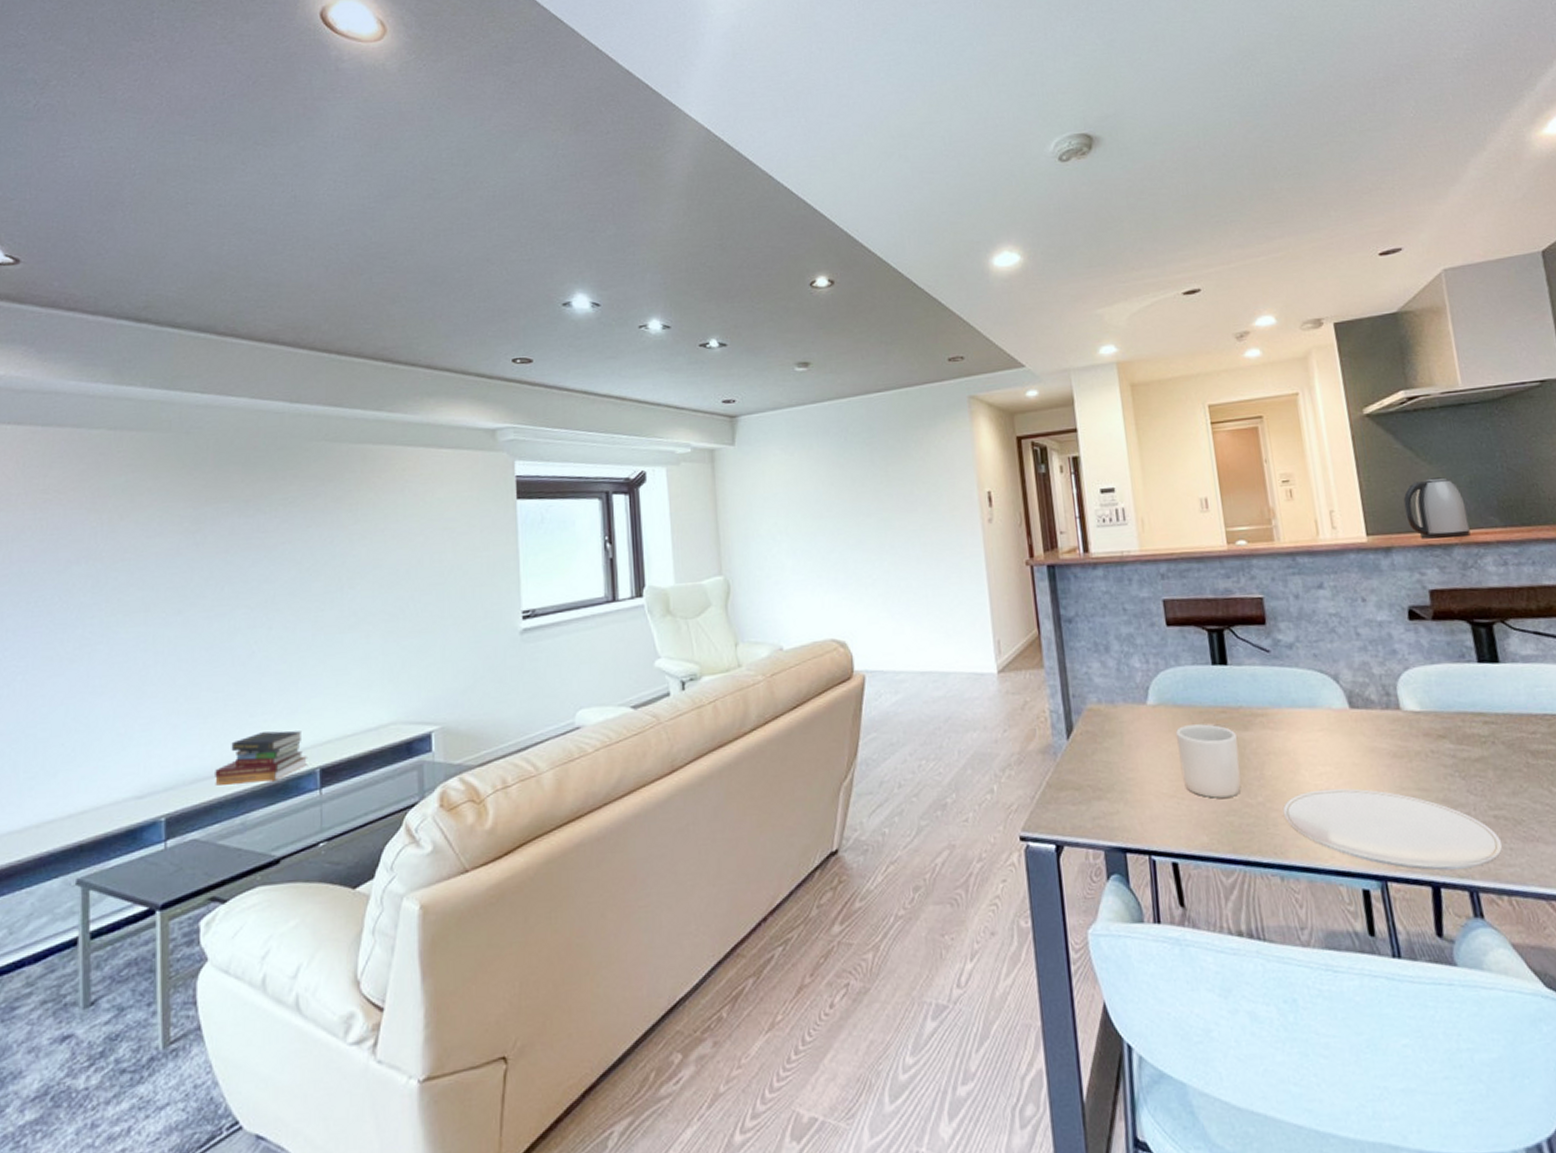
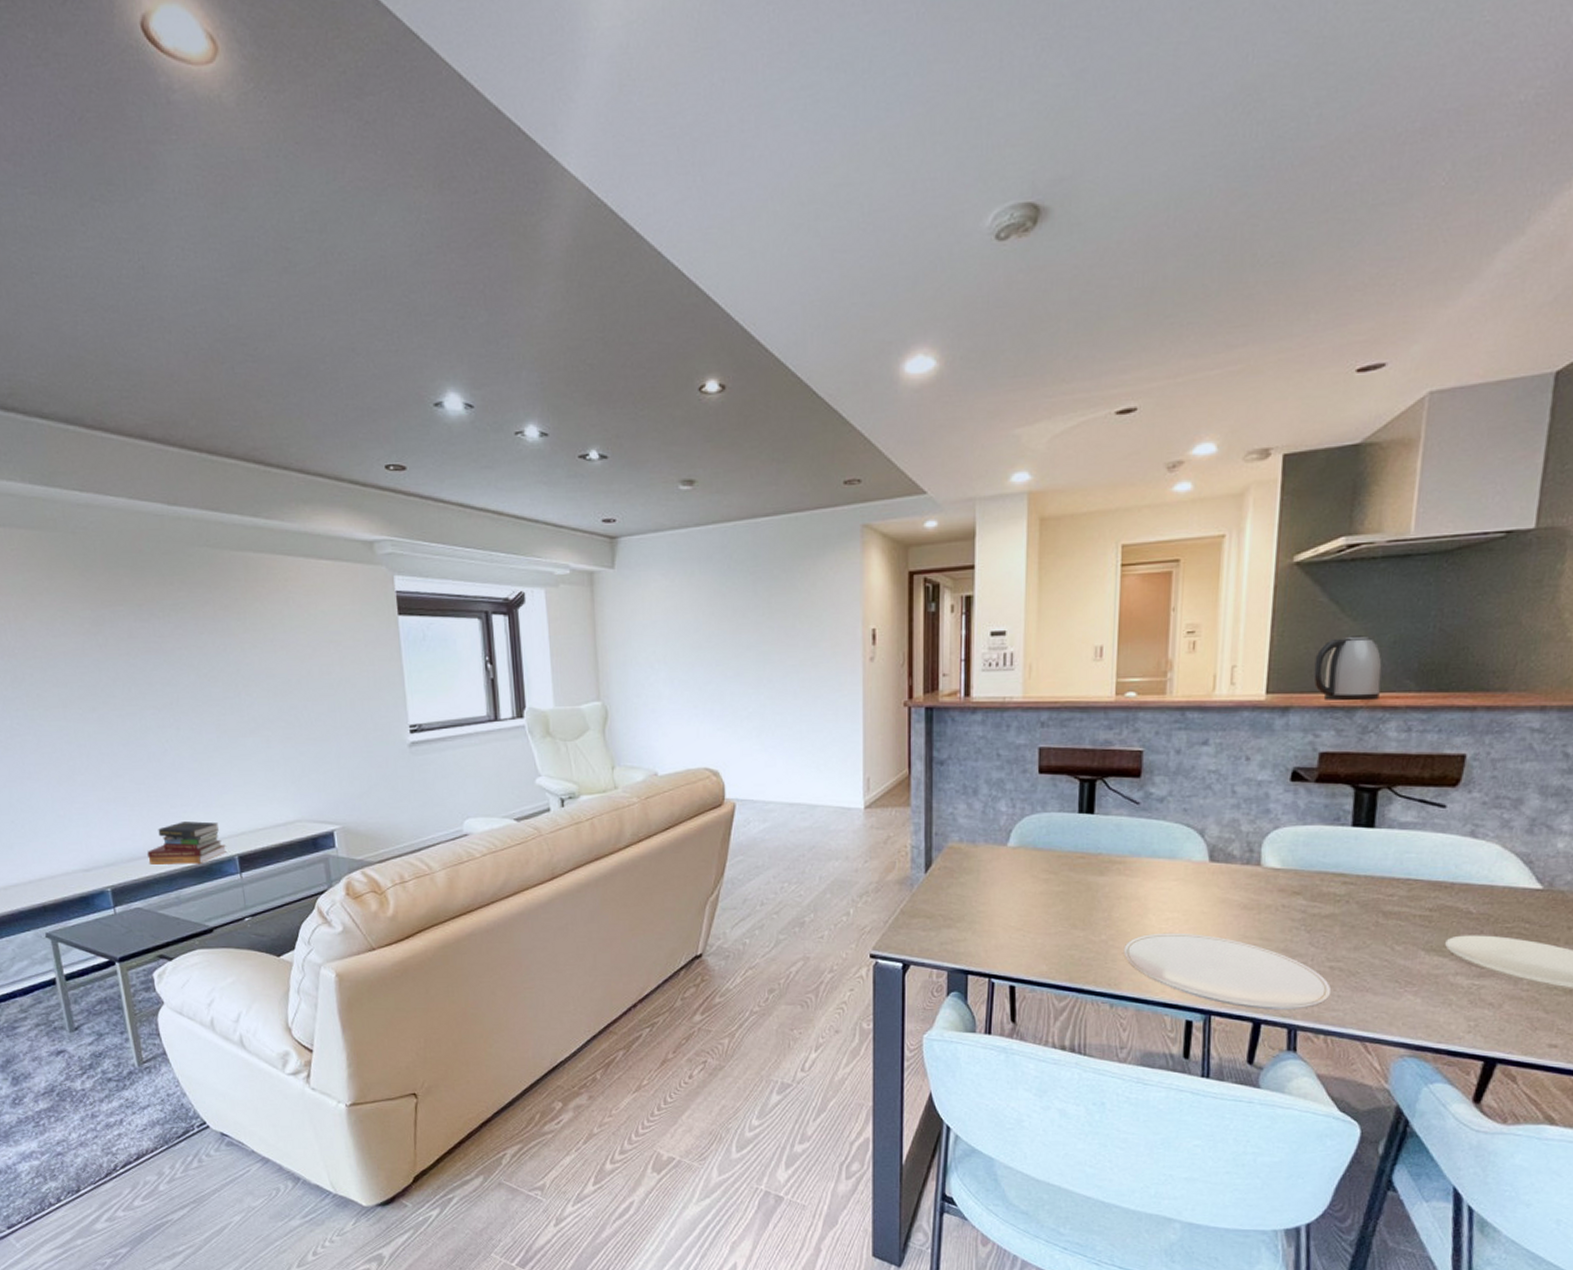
mug: present [1175,724,1242,798] -> none [1031,867,1092,934]

